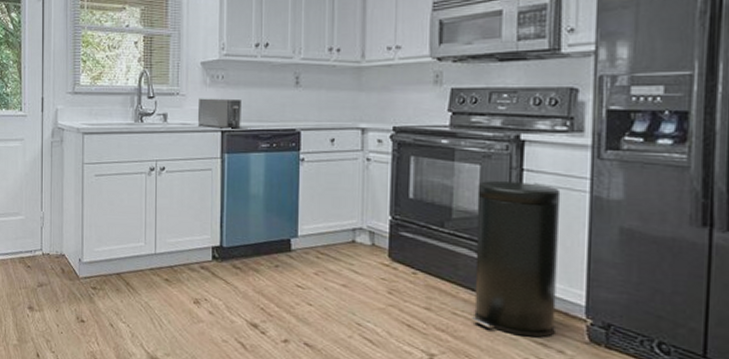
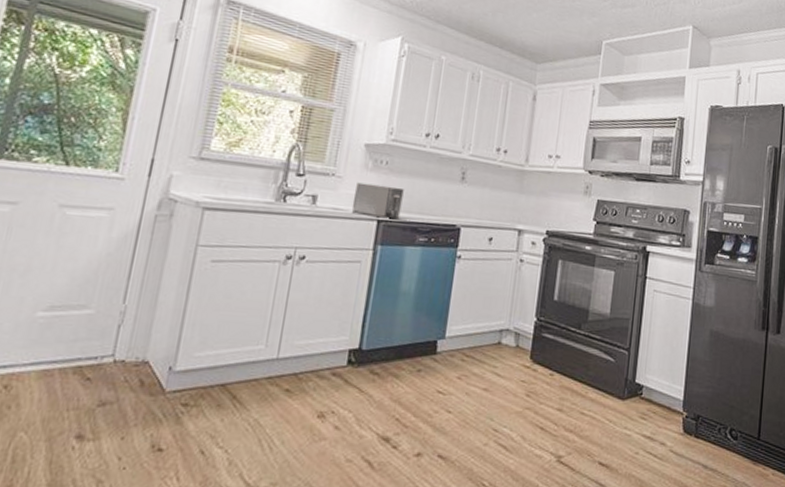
pedal bin: present [472,181,561,338] -> none [597,286,672,432]

